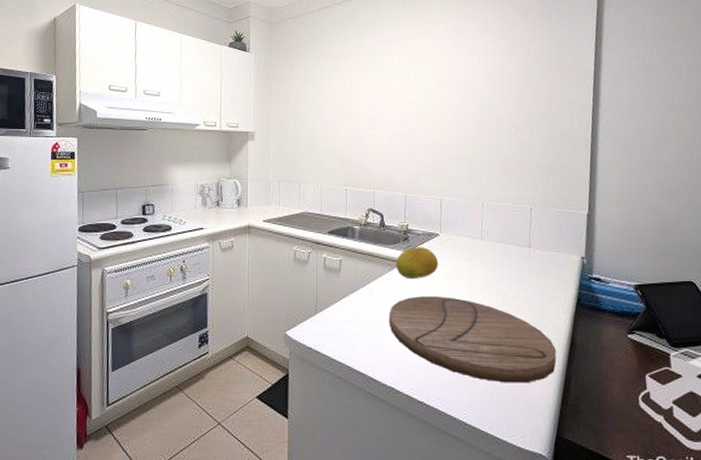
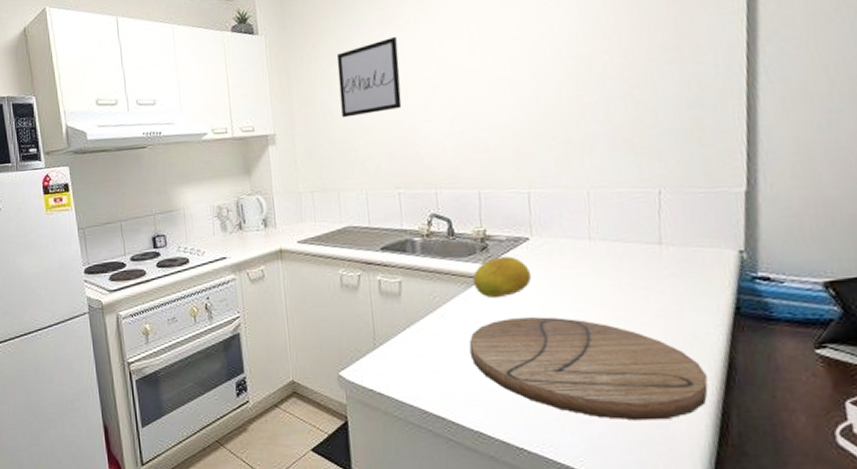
wall art: none [308,69,355,126] -> present [336,37,402,118]

